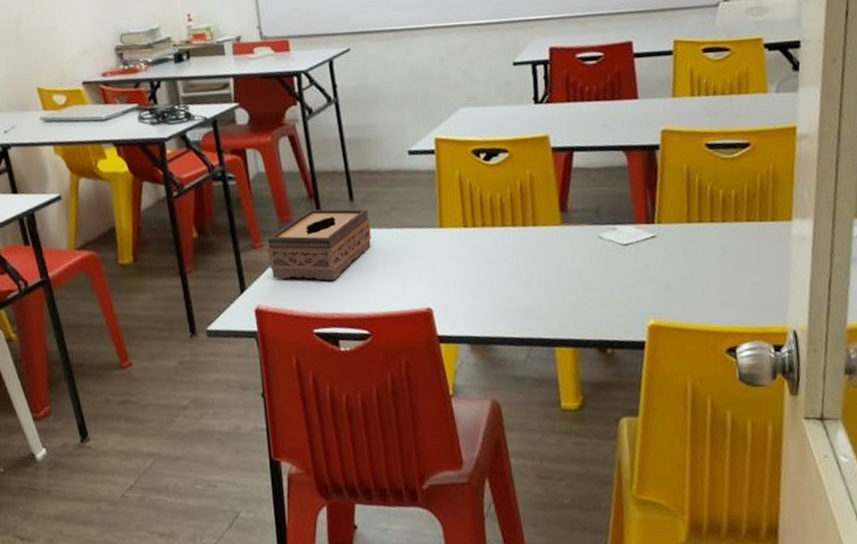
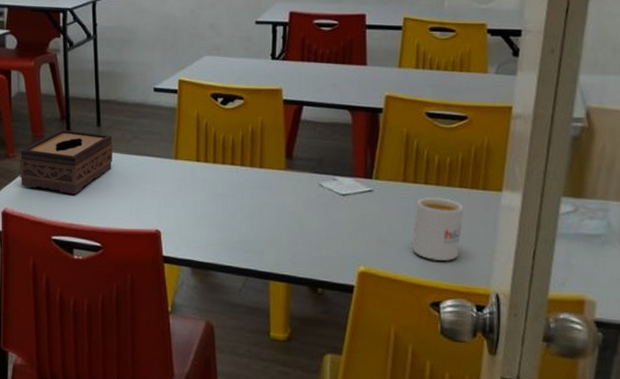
mug: none [702,235,754,304] -> present [412,198,464,261]

